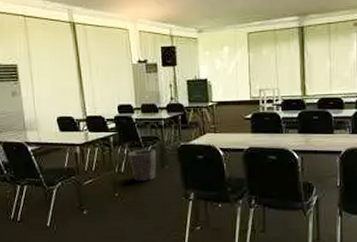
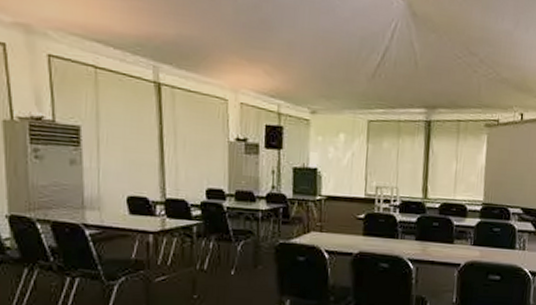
waste bin: present [128,149,157,182] -> none [213,244,250,283]

